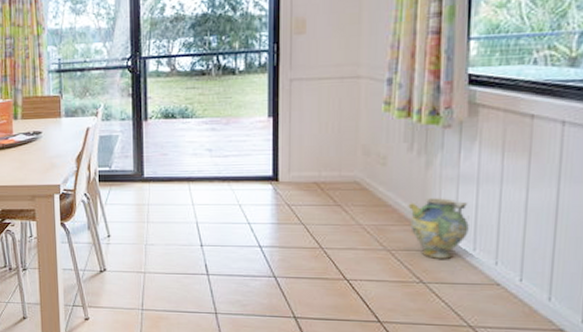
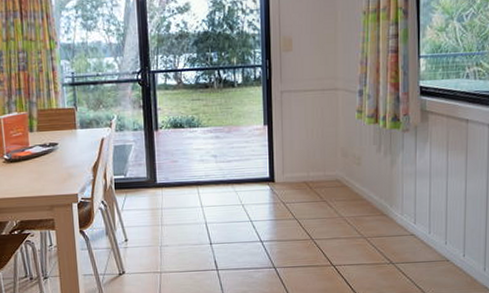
ceramic jug: present [408,198,469,259] -> none [379,191,425,242]

